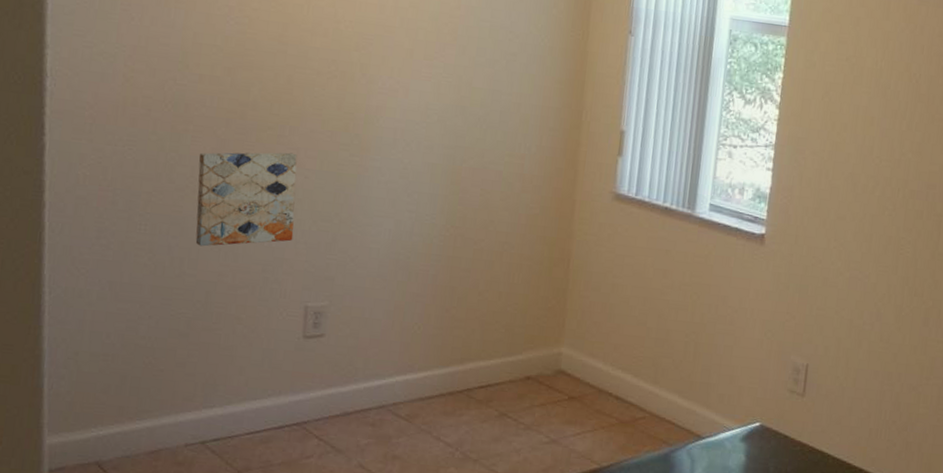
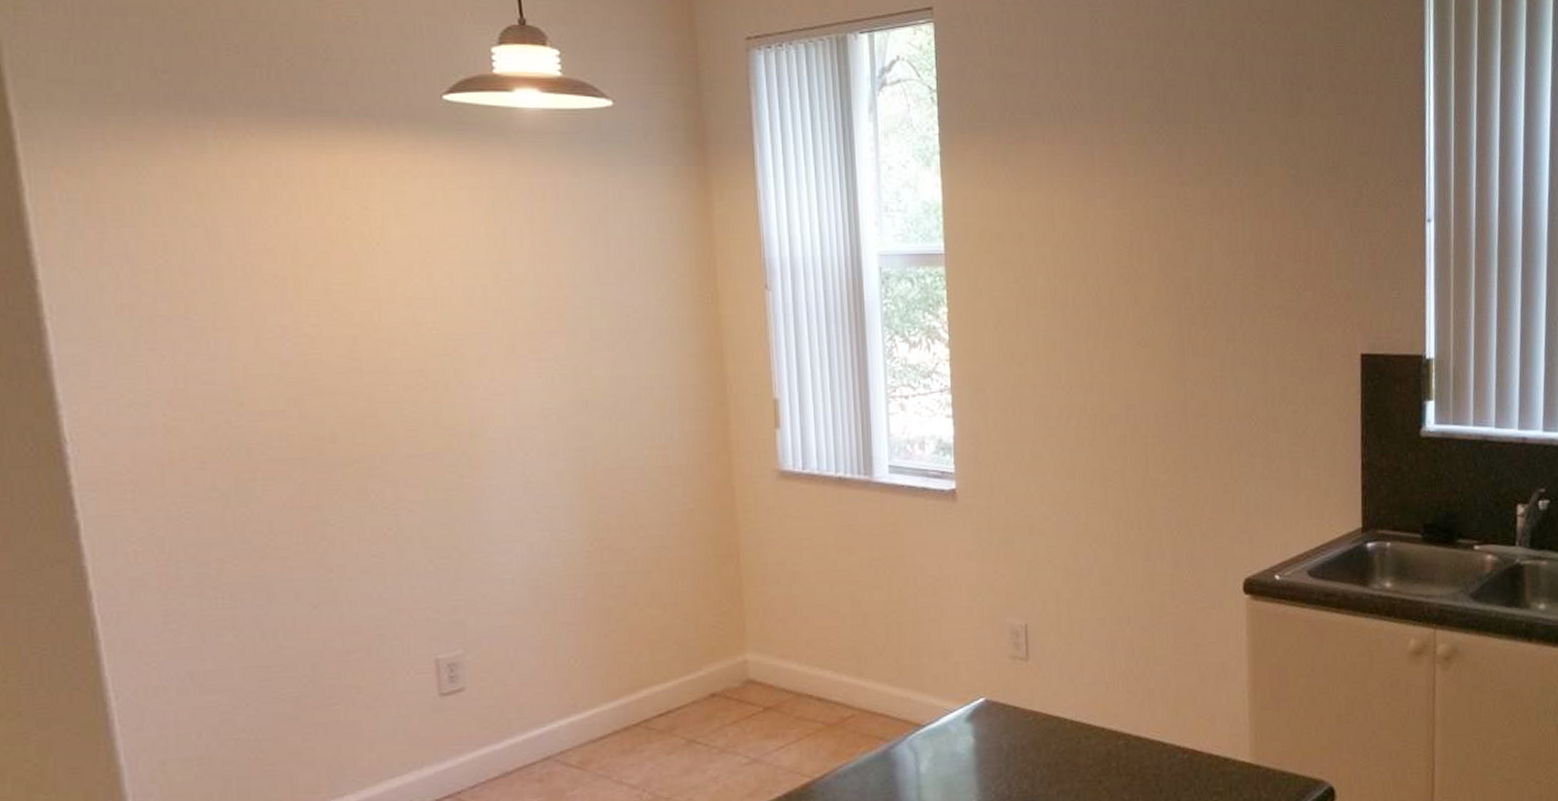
wall art: present [195,152,298,247] -> none [274,485,407,612]

